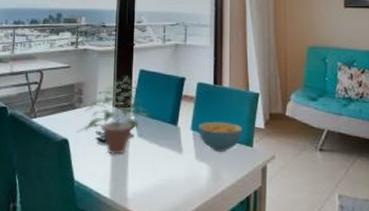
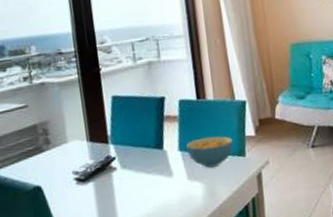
potted plant: present [76,76,153,155] -> none [49,105,135,193]

